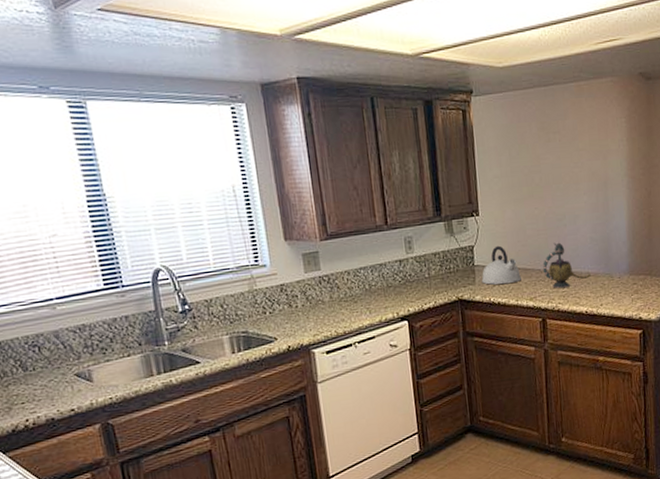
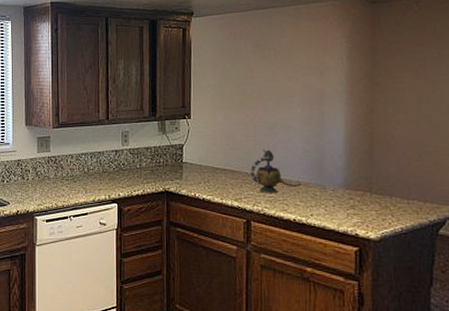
kettle: present [481,245,521,285] -> none [188,146,227,183]

